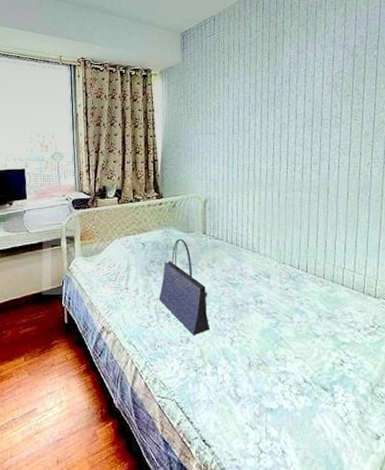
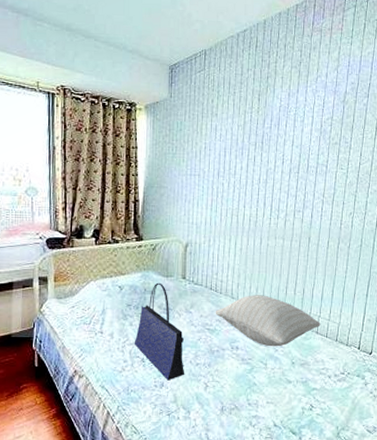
pillow: none [237,248,346,300] -> present [215,295,321,347]

